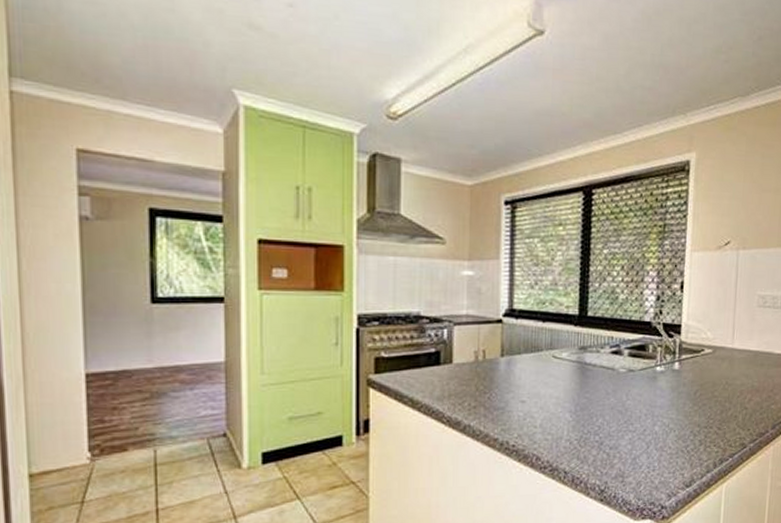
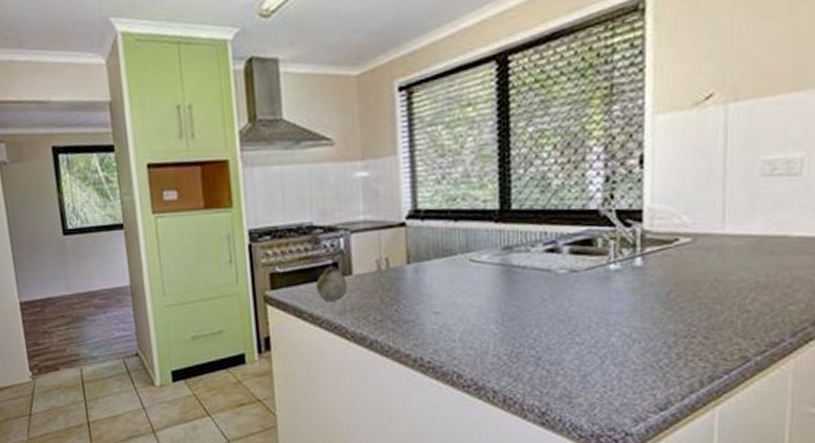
fruit: none [417,353,448,387] -> present [315,264,348,301]

